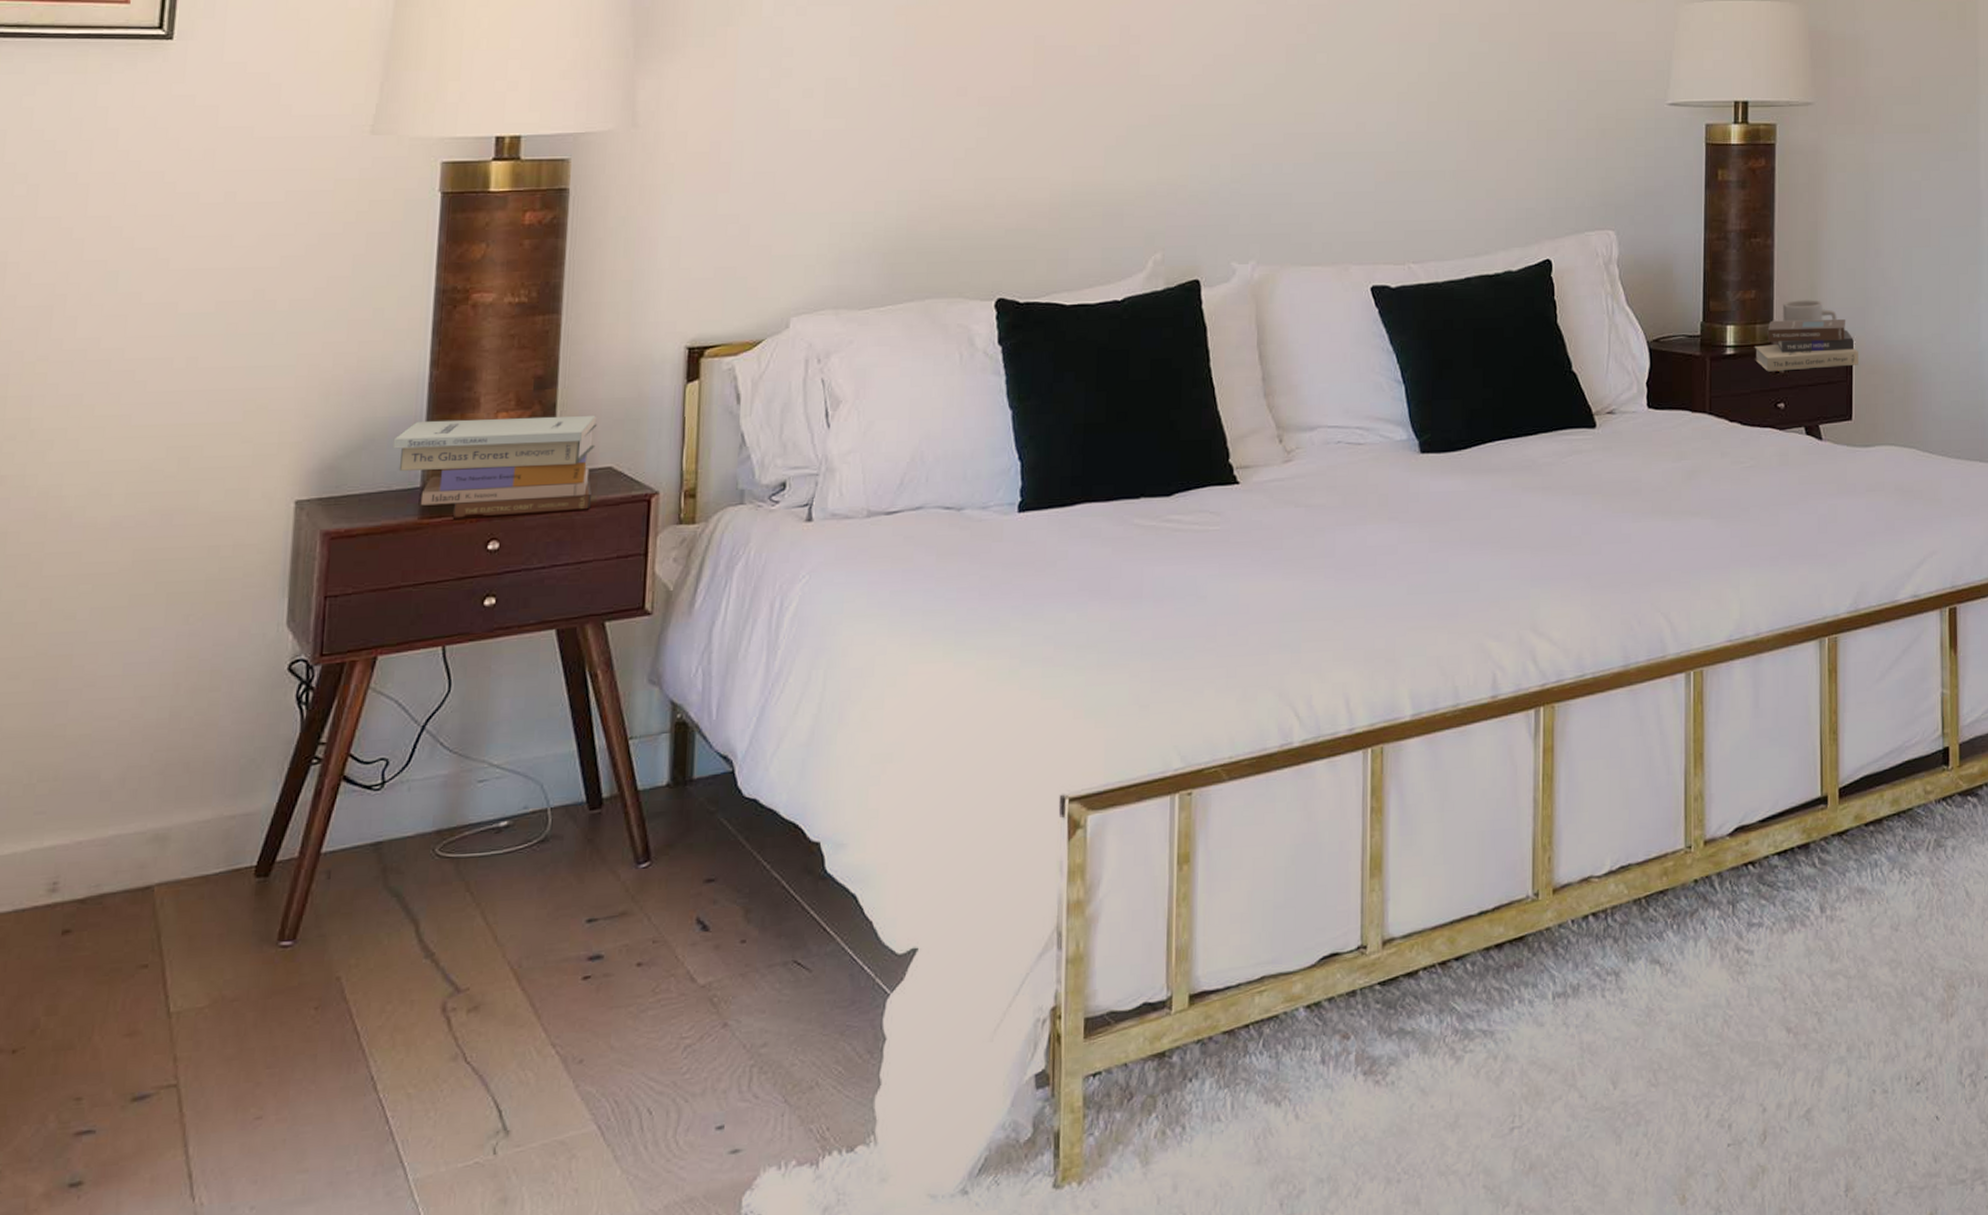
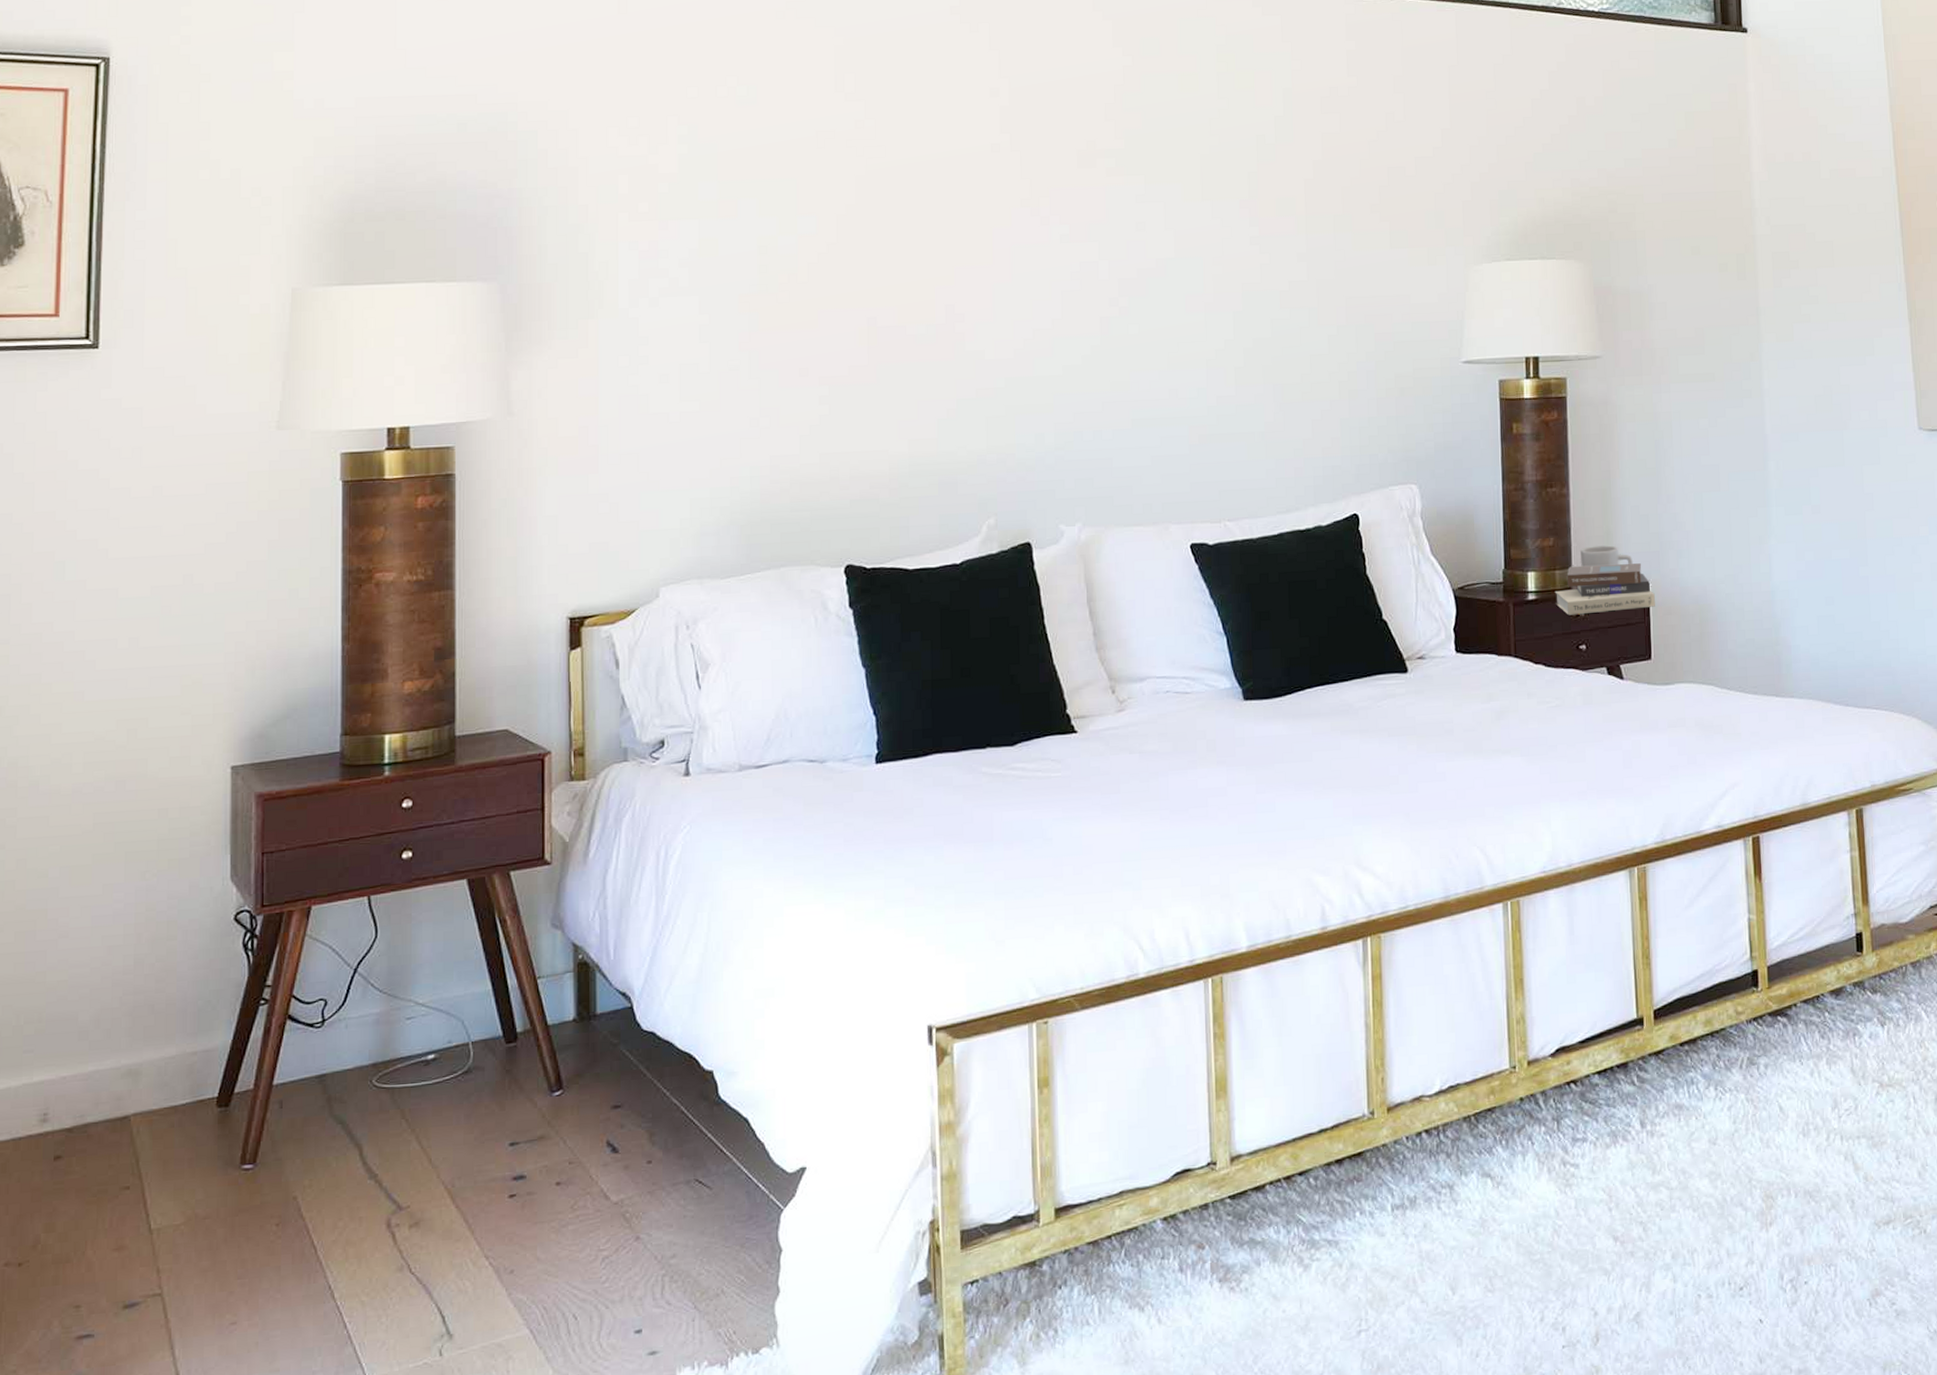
books: present [392,414,597,521] -> none [313,682,492,782]

